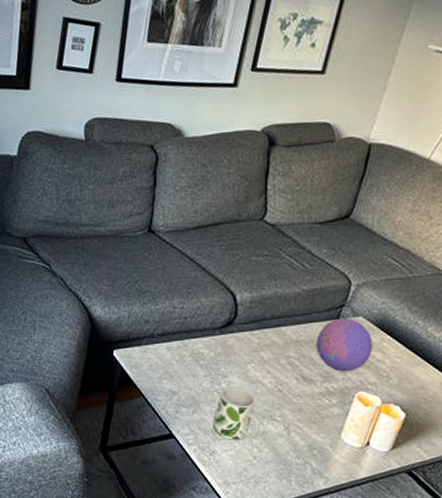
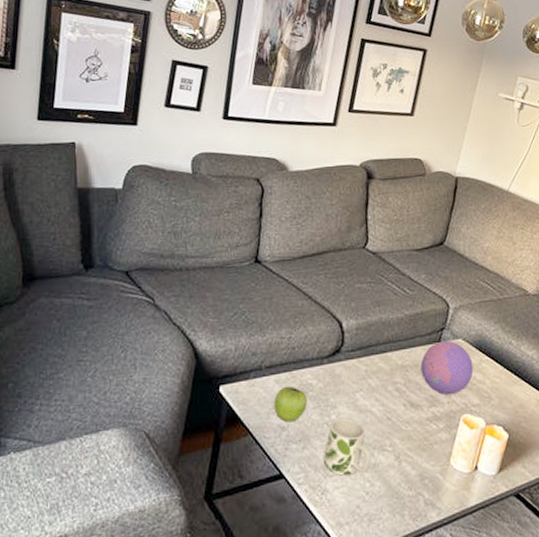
fruit: none [166,354,198,388] -> present [274,386,307,423]

